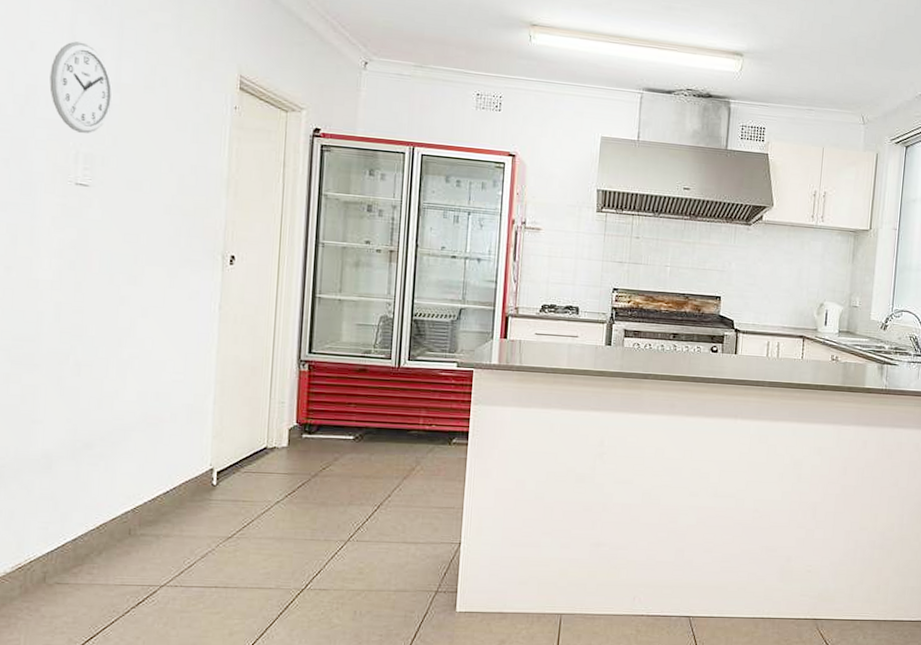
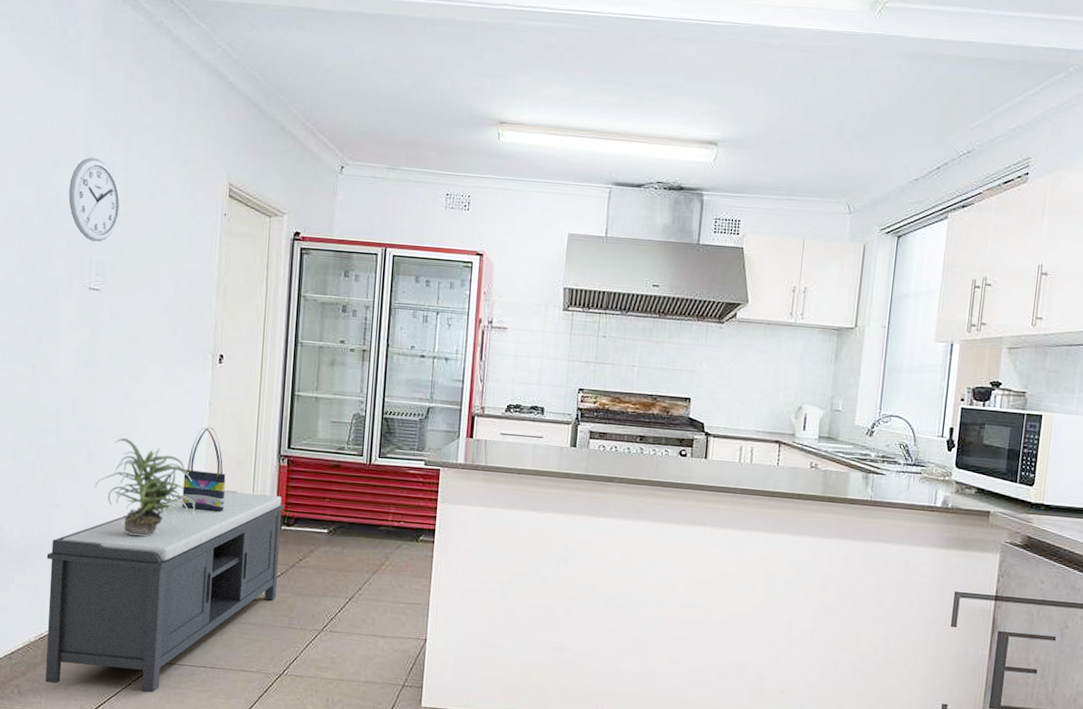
bench: none [25,399,306,619] -> present [45,490,285,693]
potted plant: none [83,346,204,452] -> present [94,438,195,537]
tote bag: none [188,332,239,423] -> present [182,427,226,513]

